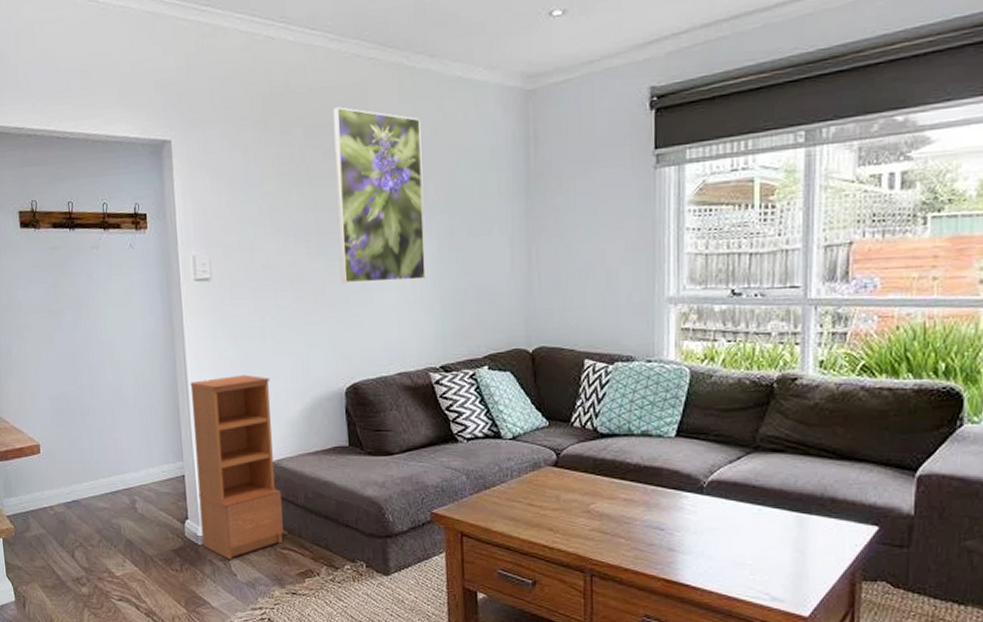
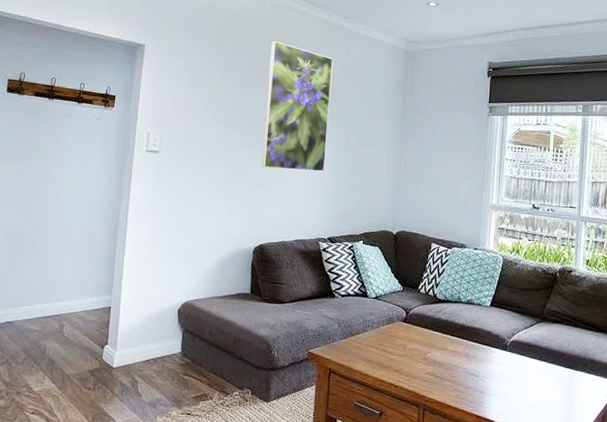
bookcase: present [190,374,283,559] -> none [116,229,195,381]

